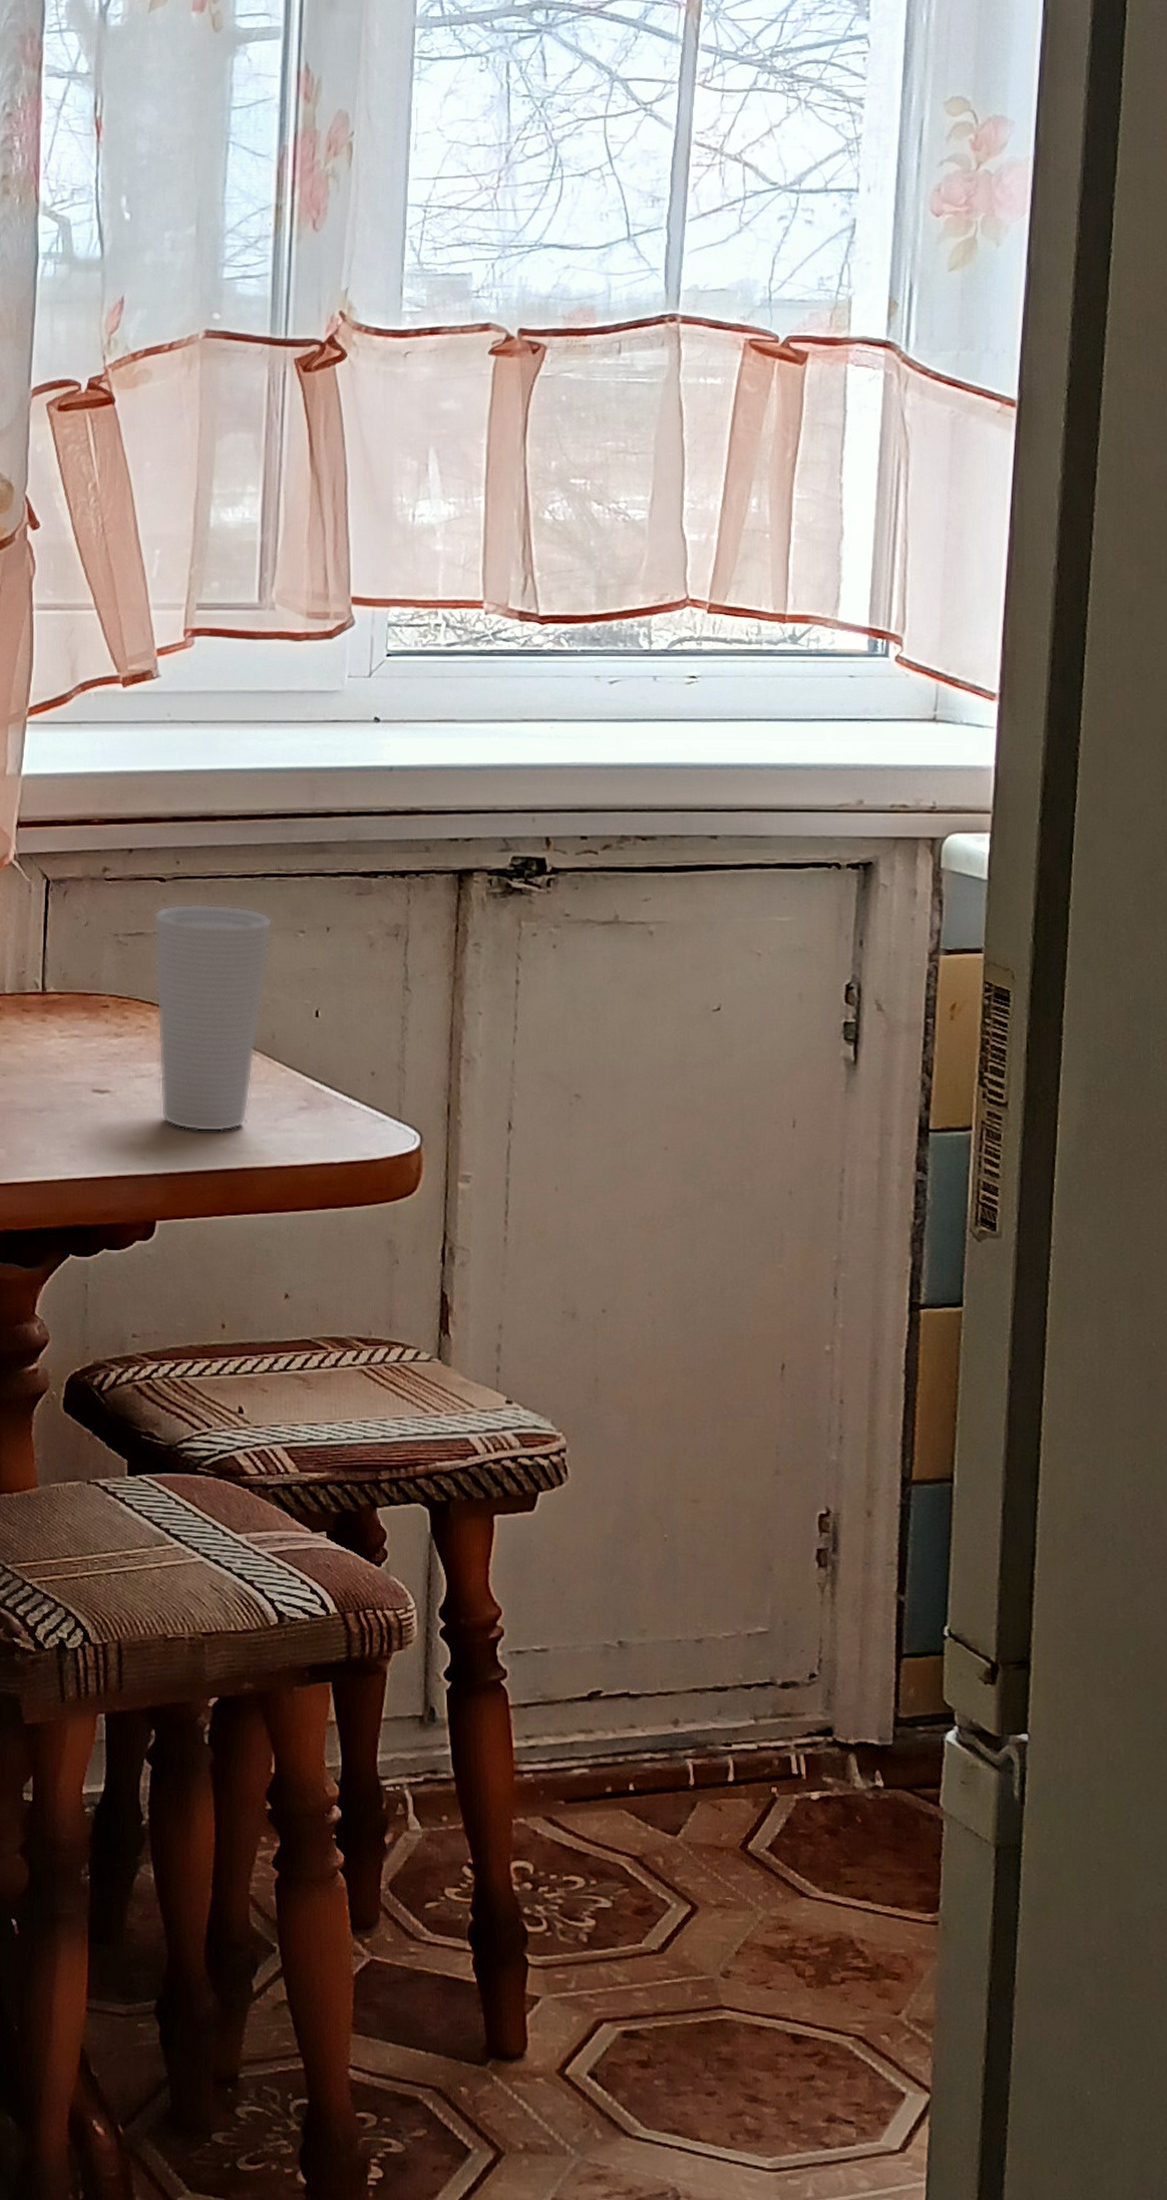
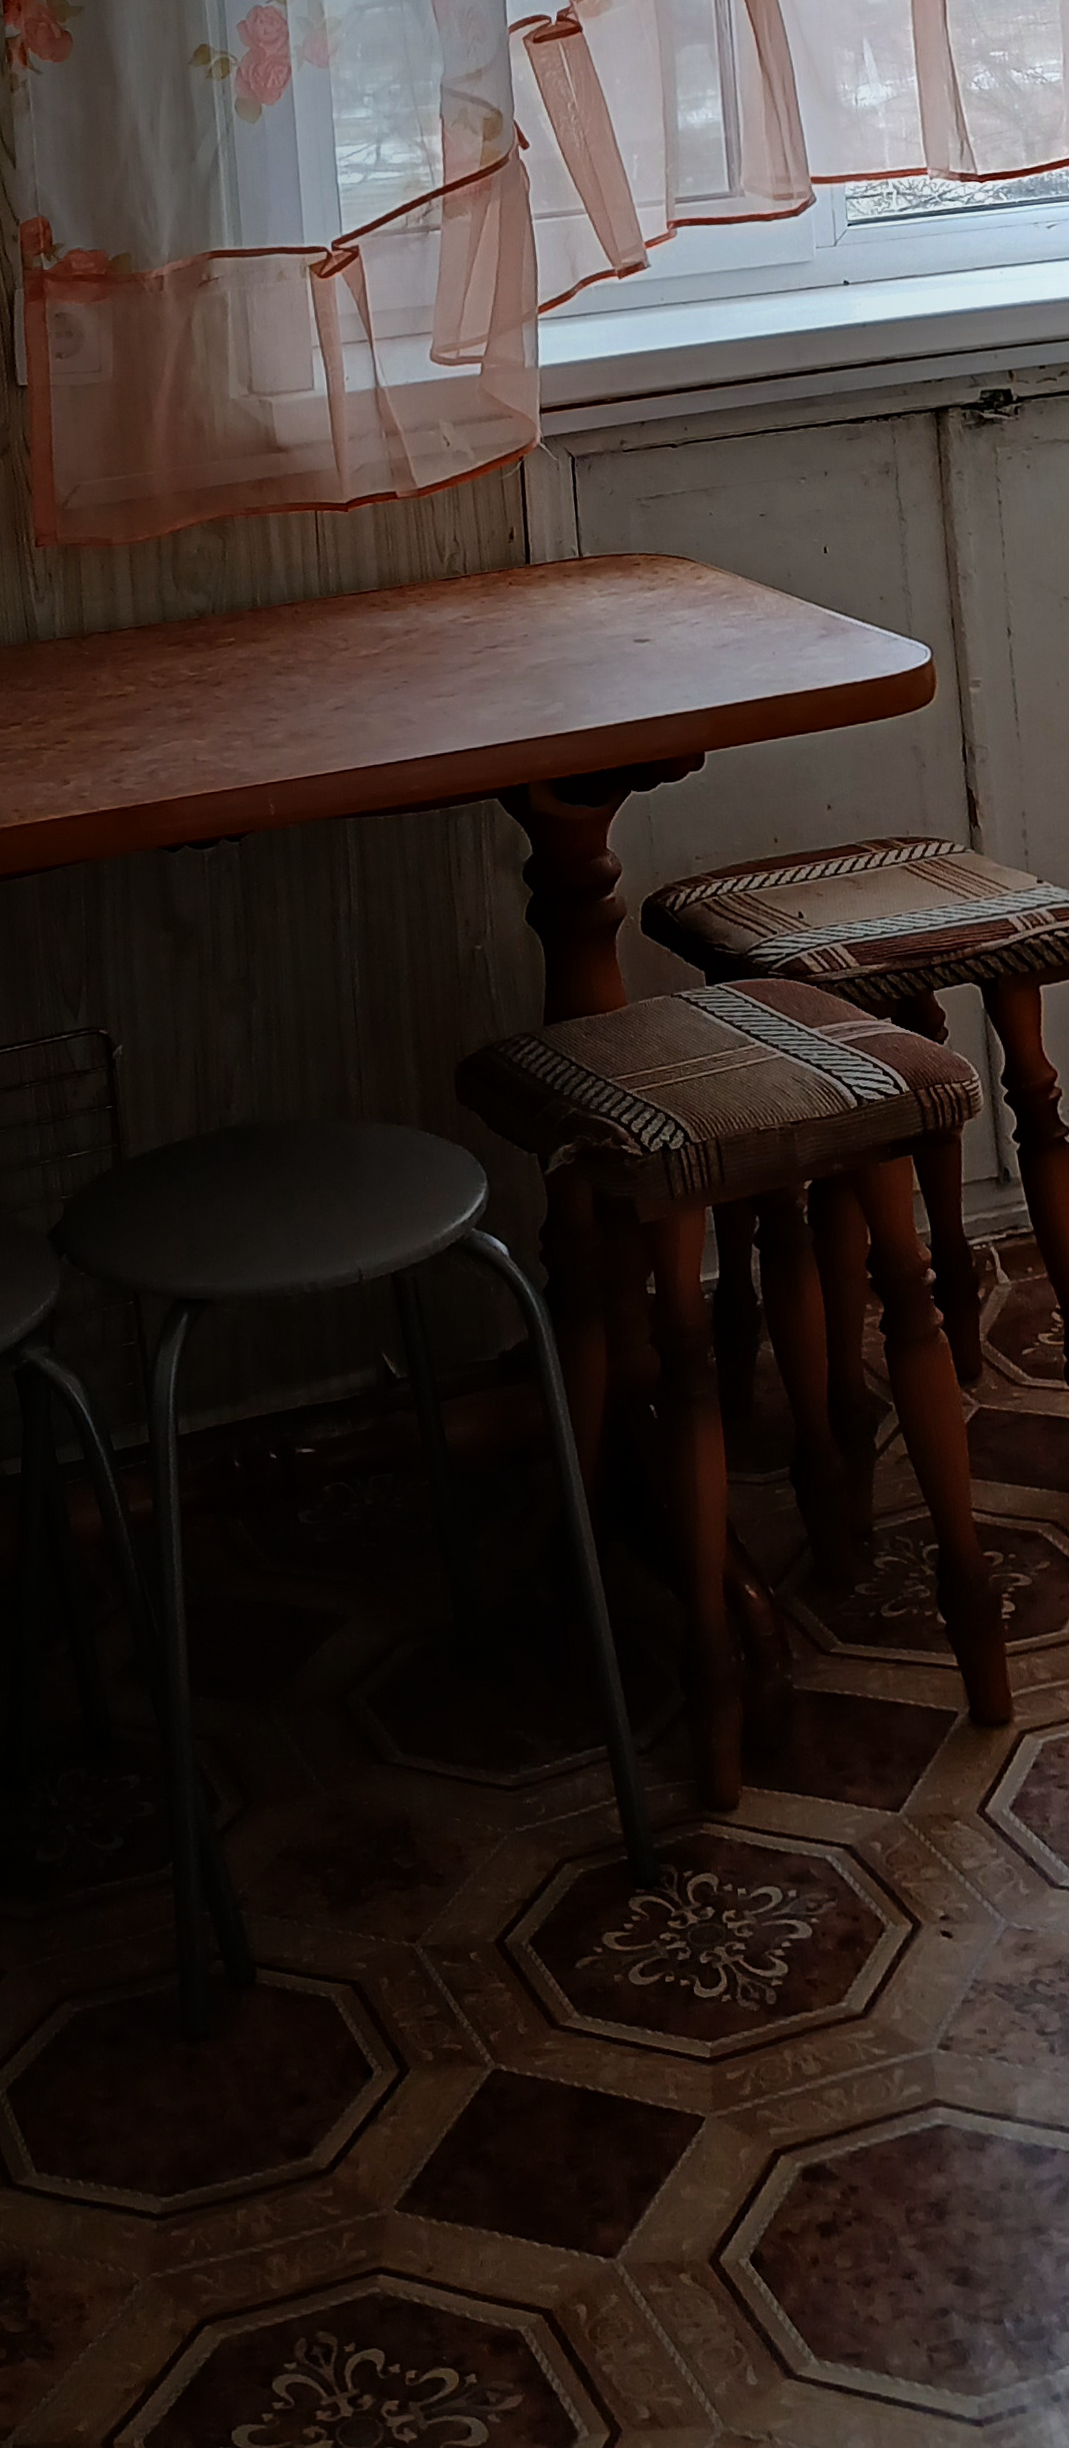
cup: present [153,903,273,1132] -> none [669,461,777,668]

